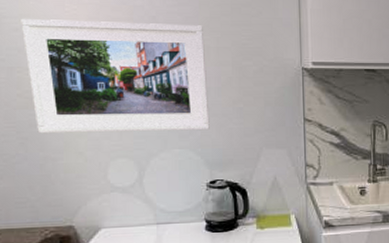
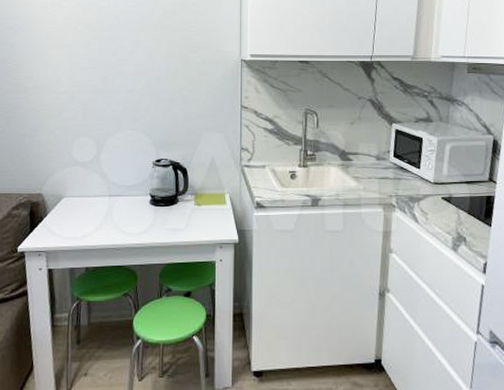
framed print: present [21,19,210,134] -> none [14,20,159,115]

